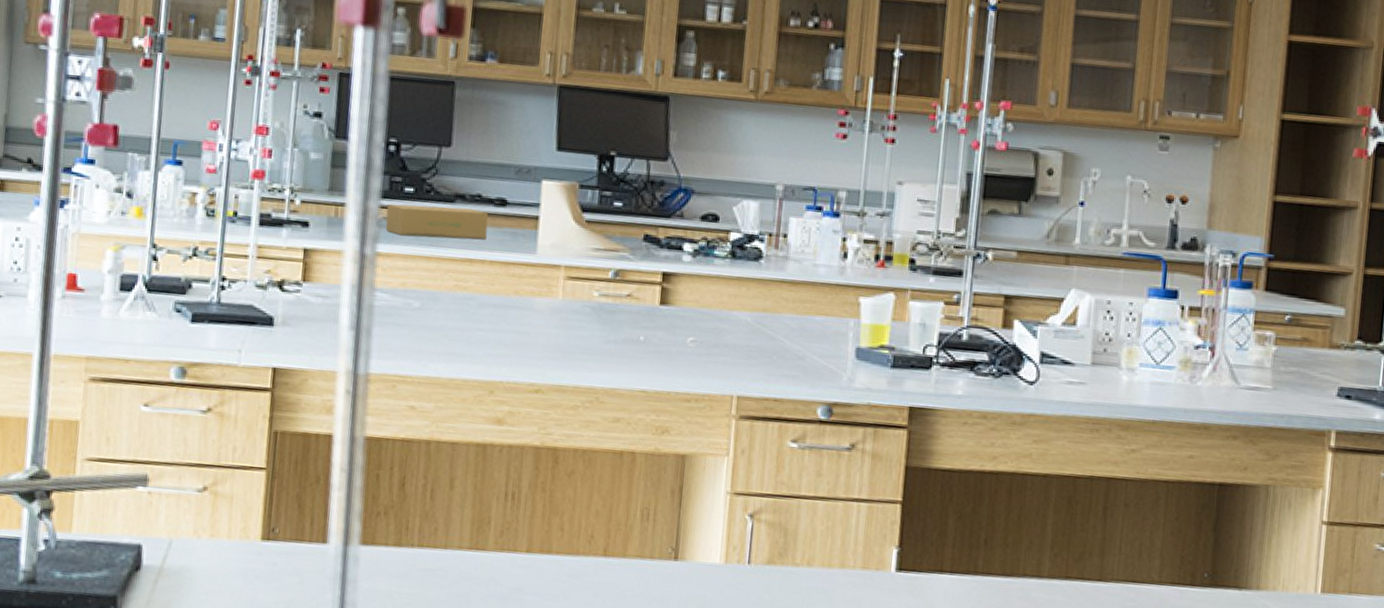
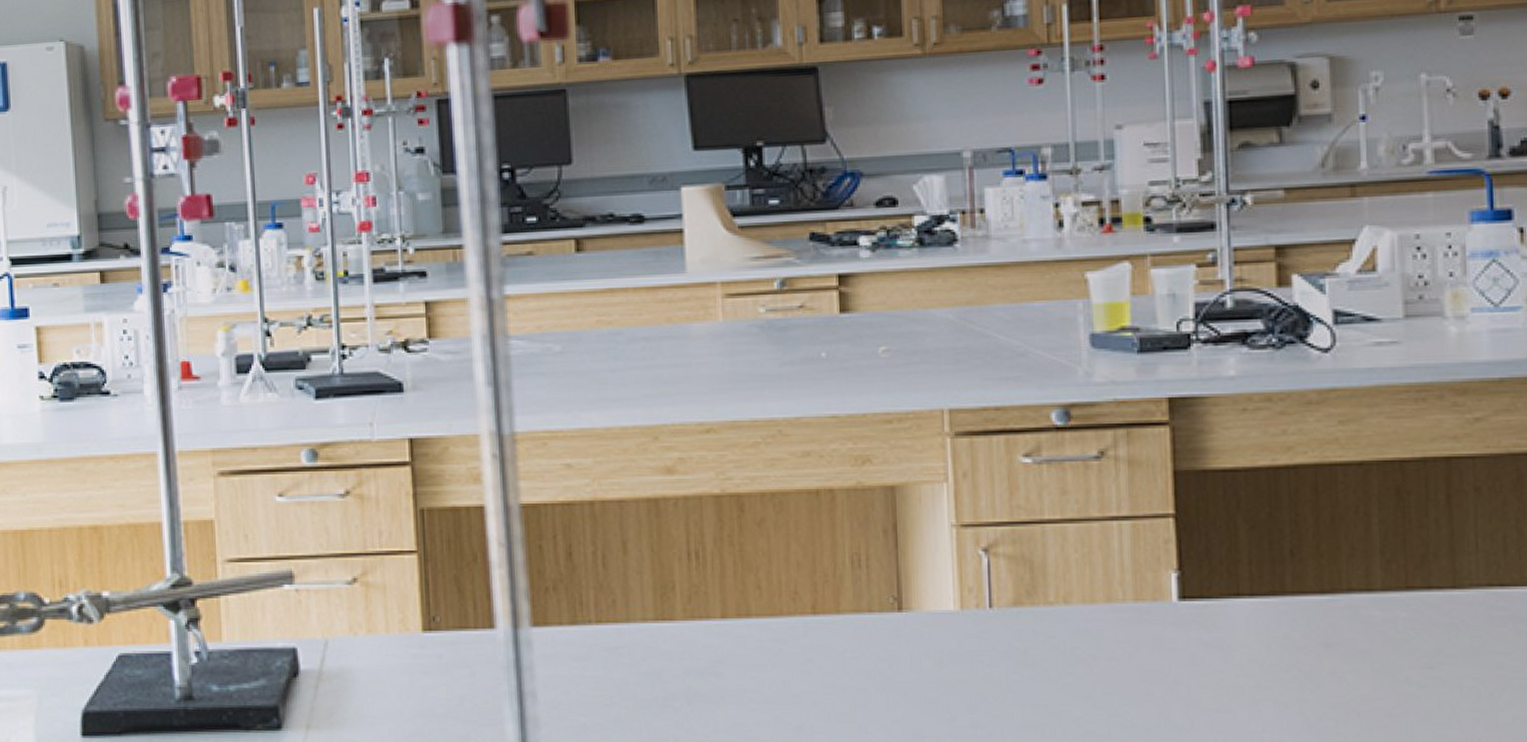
box: present [385,204,489,240] -> none [510,231,626,274]

